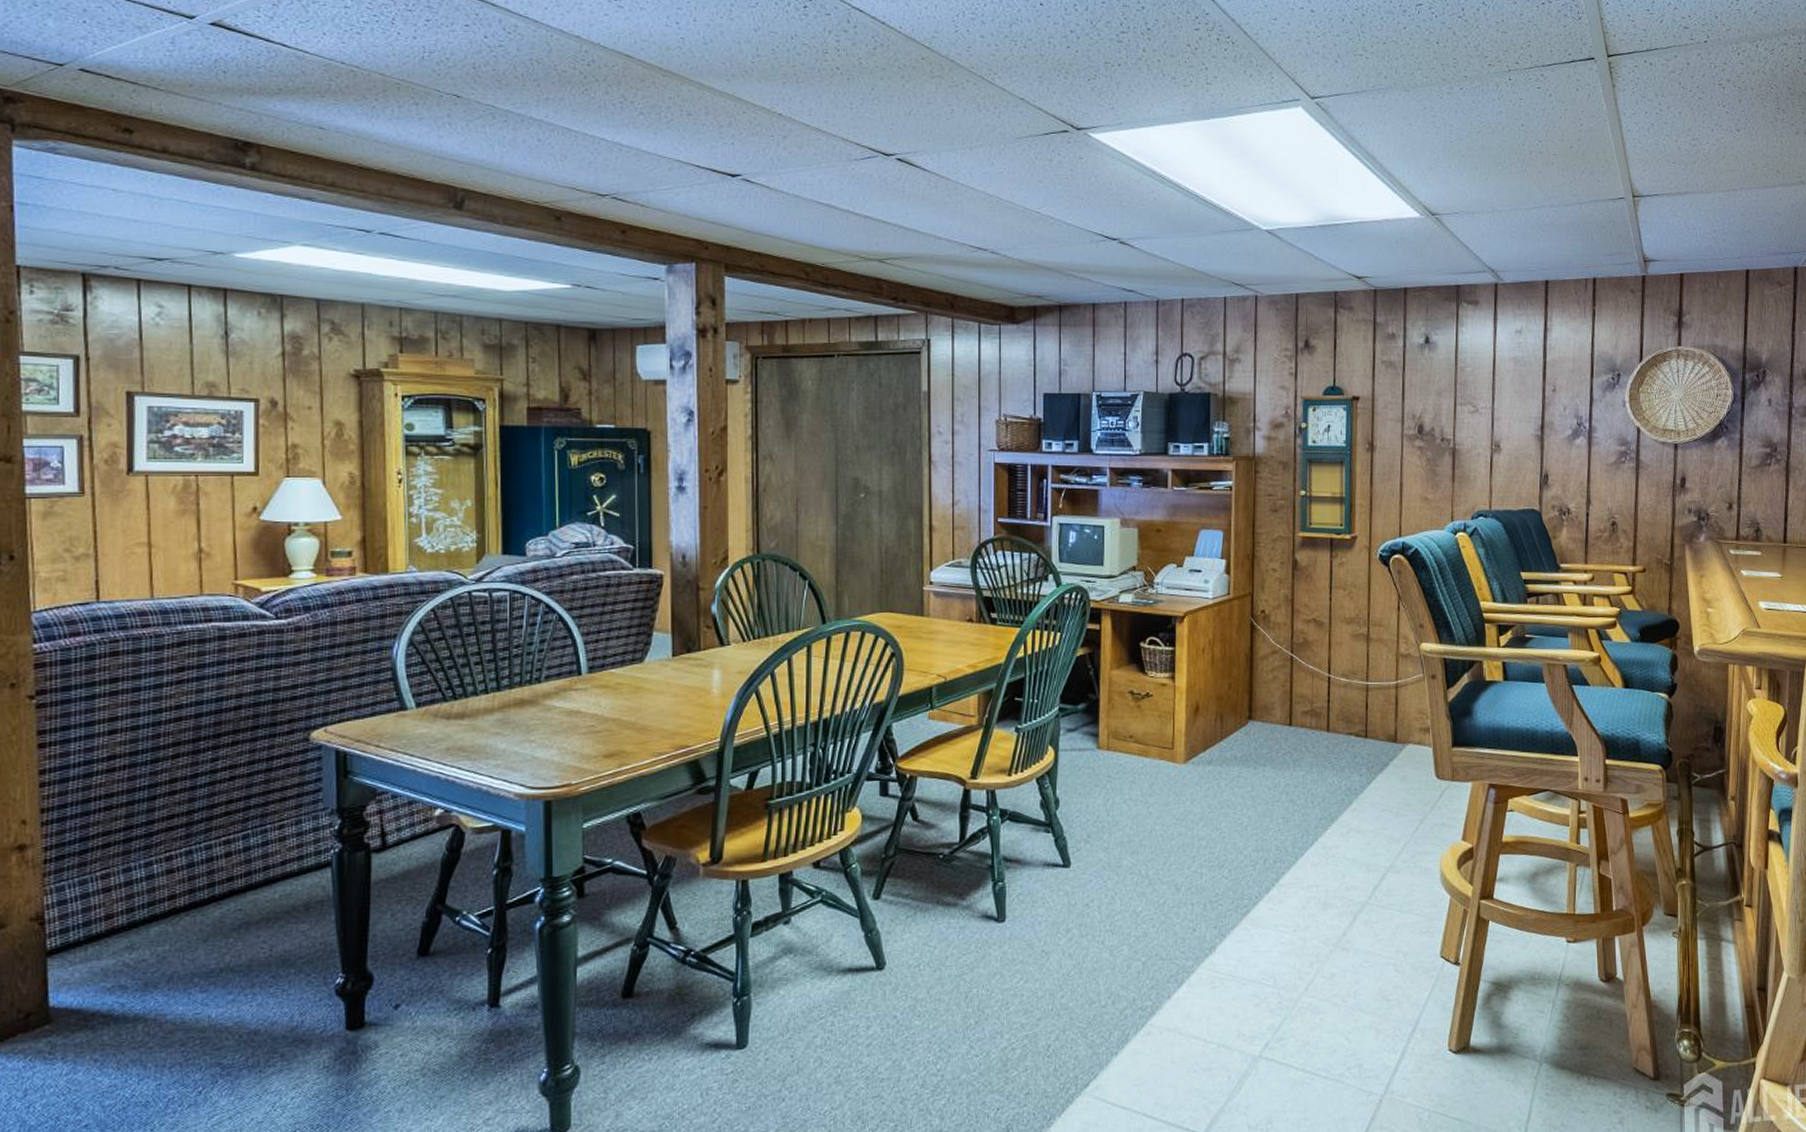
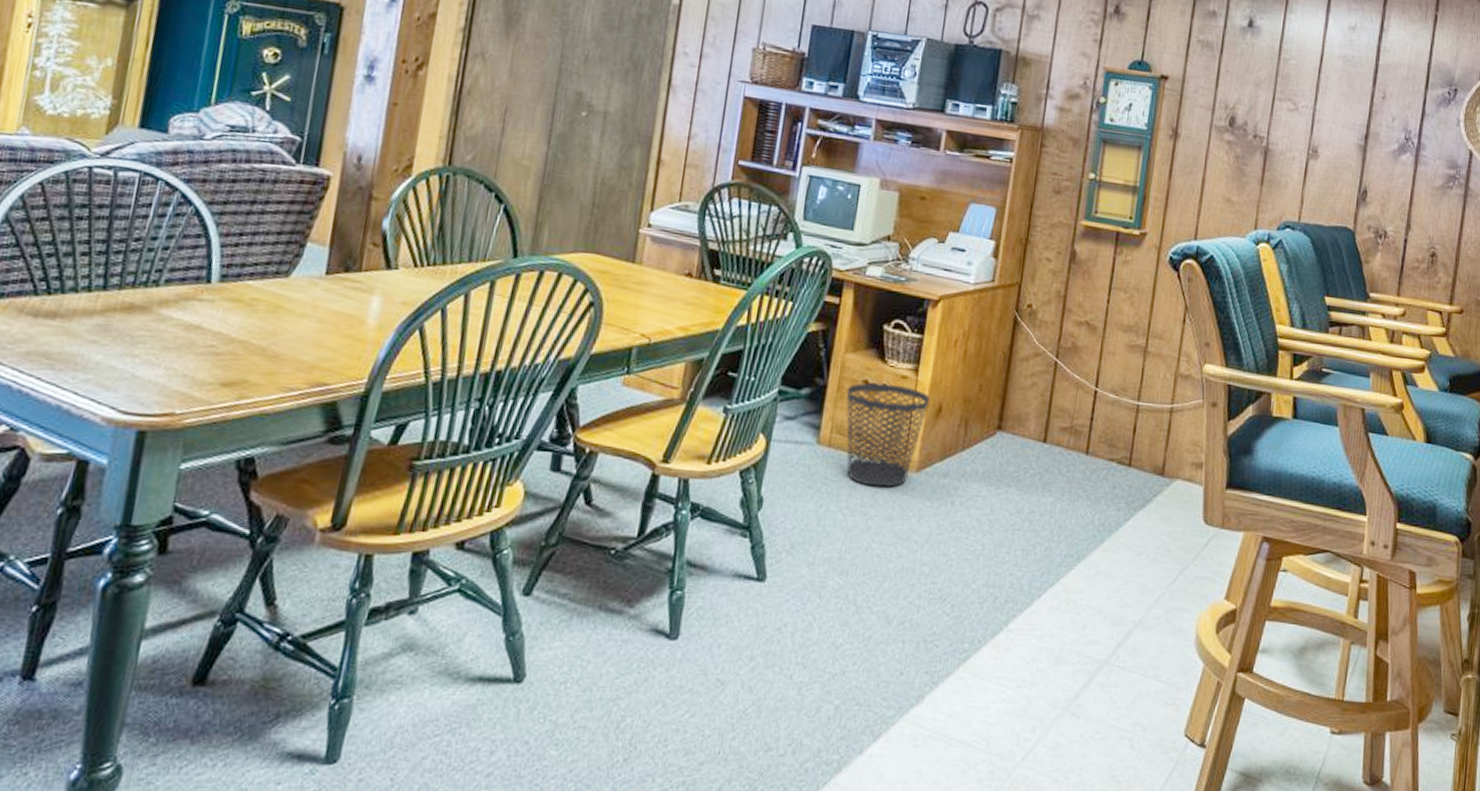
wastebasket: none [1116,691,1188,779] -> present [846,382,931,488]

